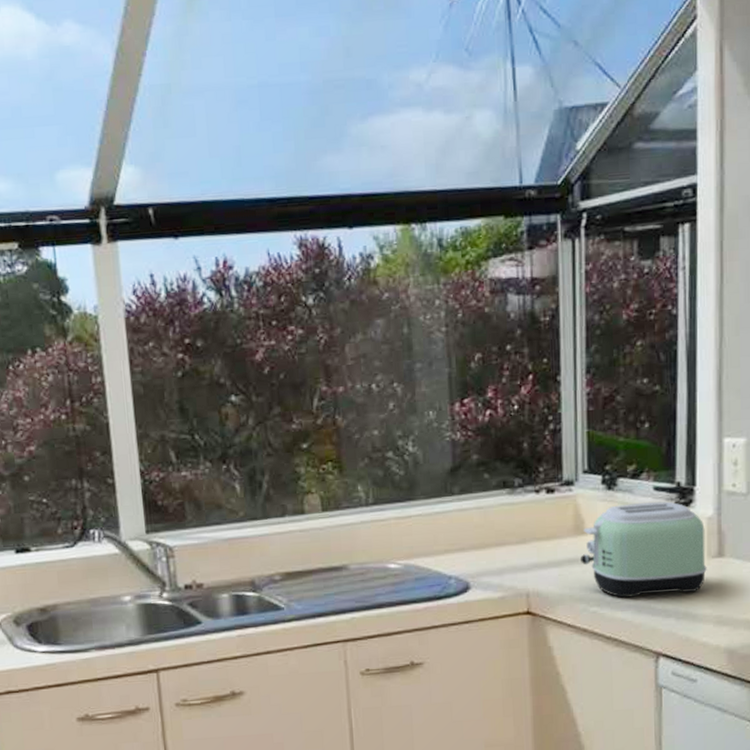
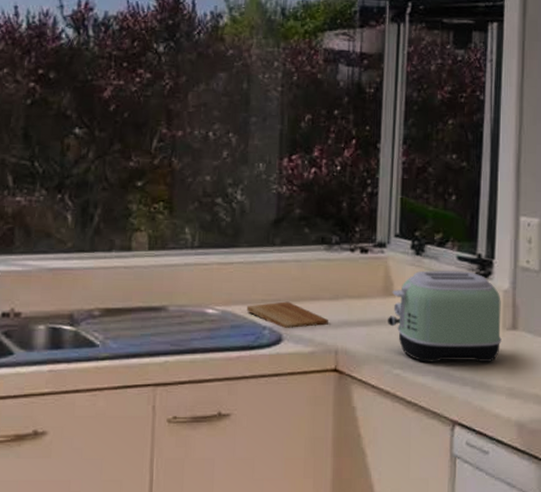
cutting board: none [429,549,517,576] -> present [246,301,328,328]

